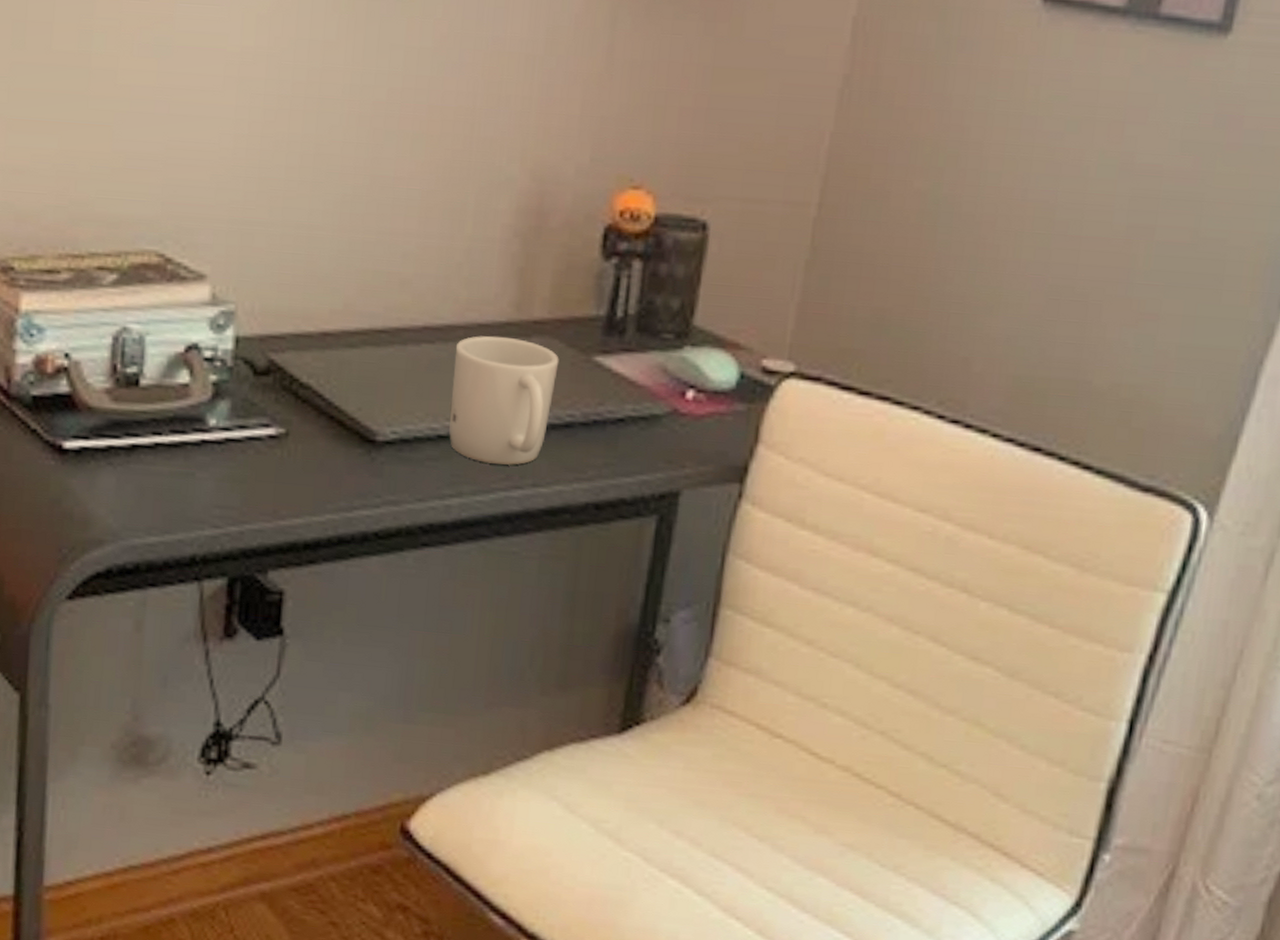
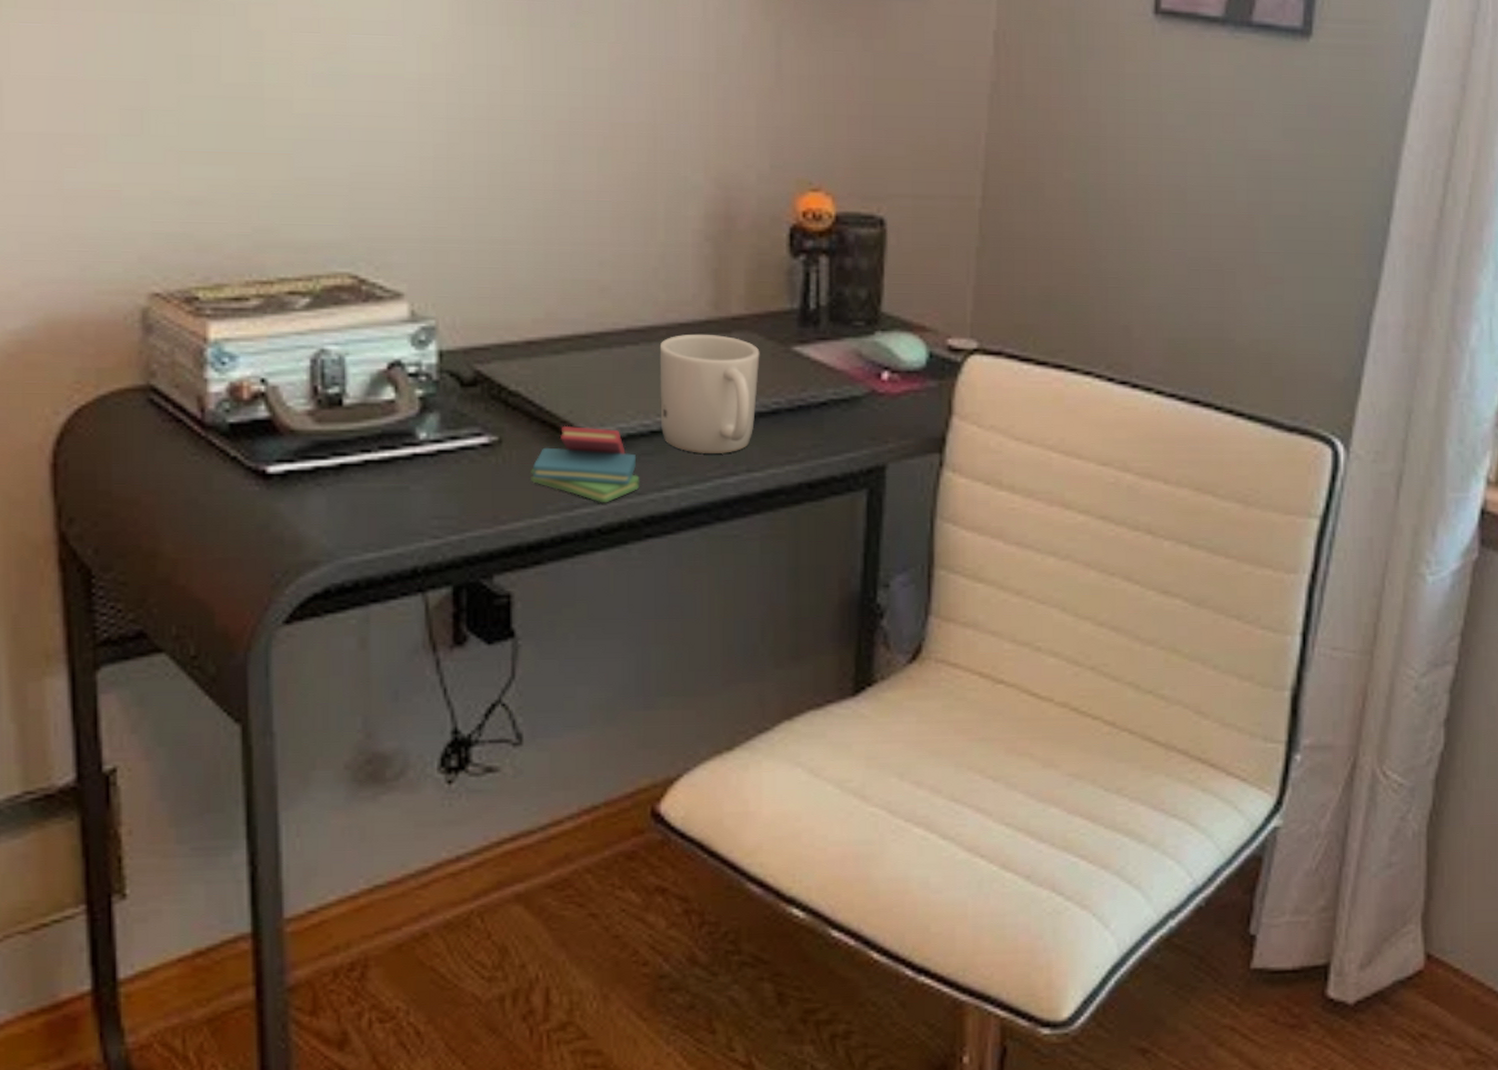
sticky notes: none [313,422,422,507] -> present [531,425,640,503]

